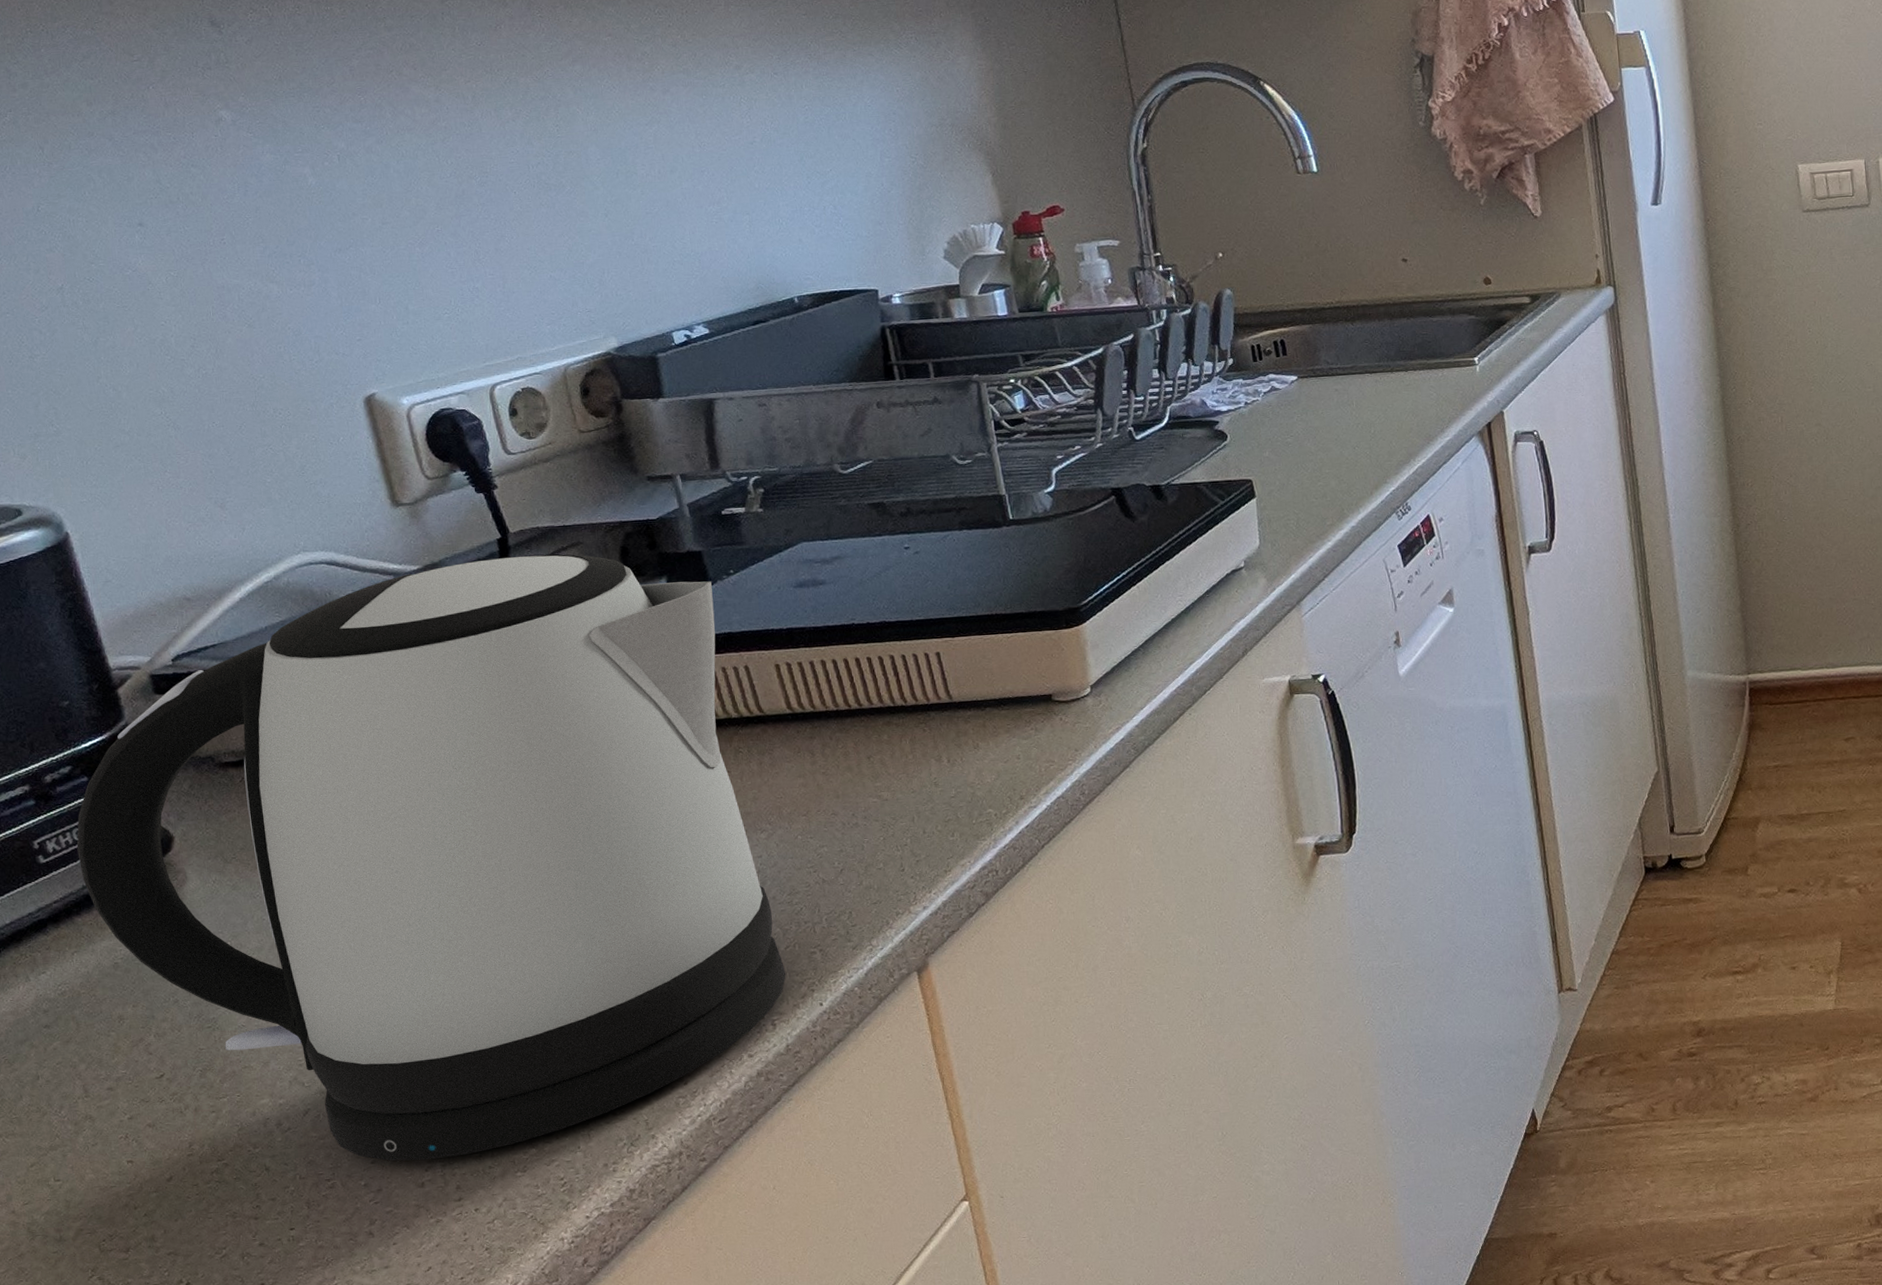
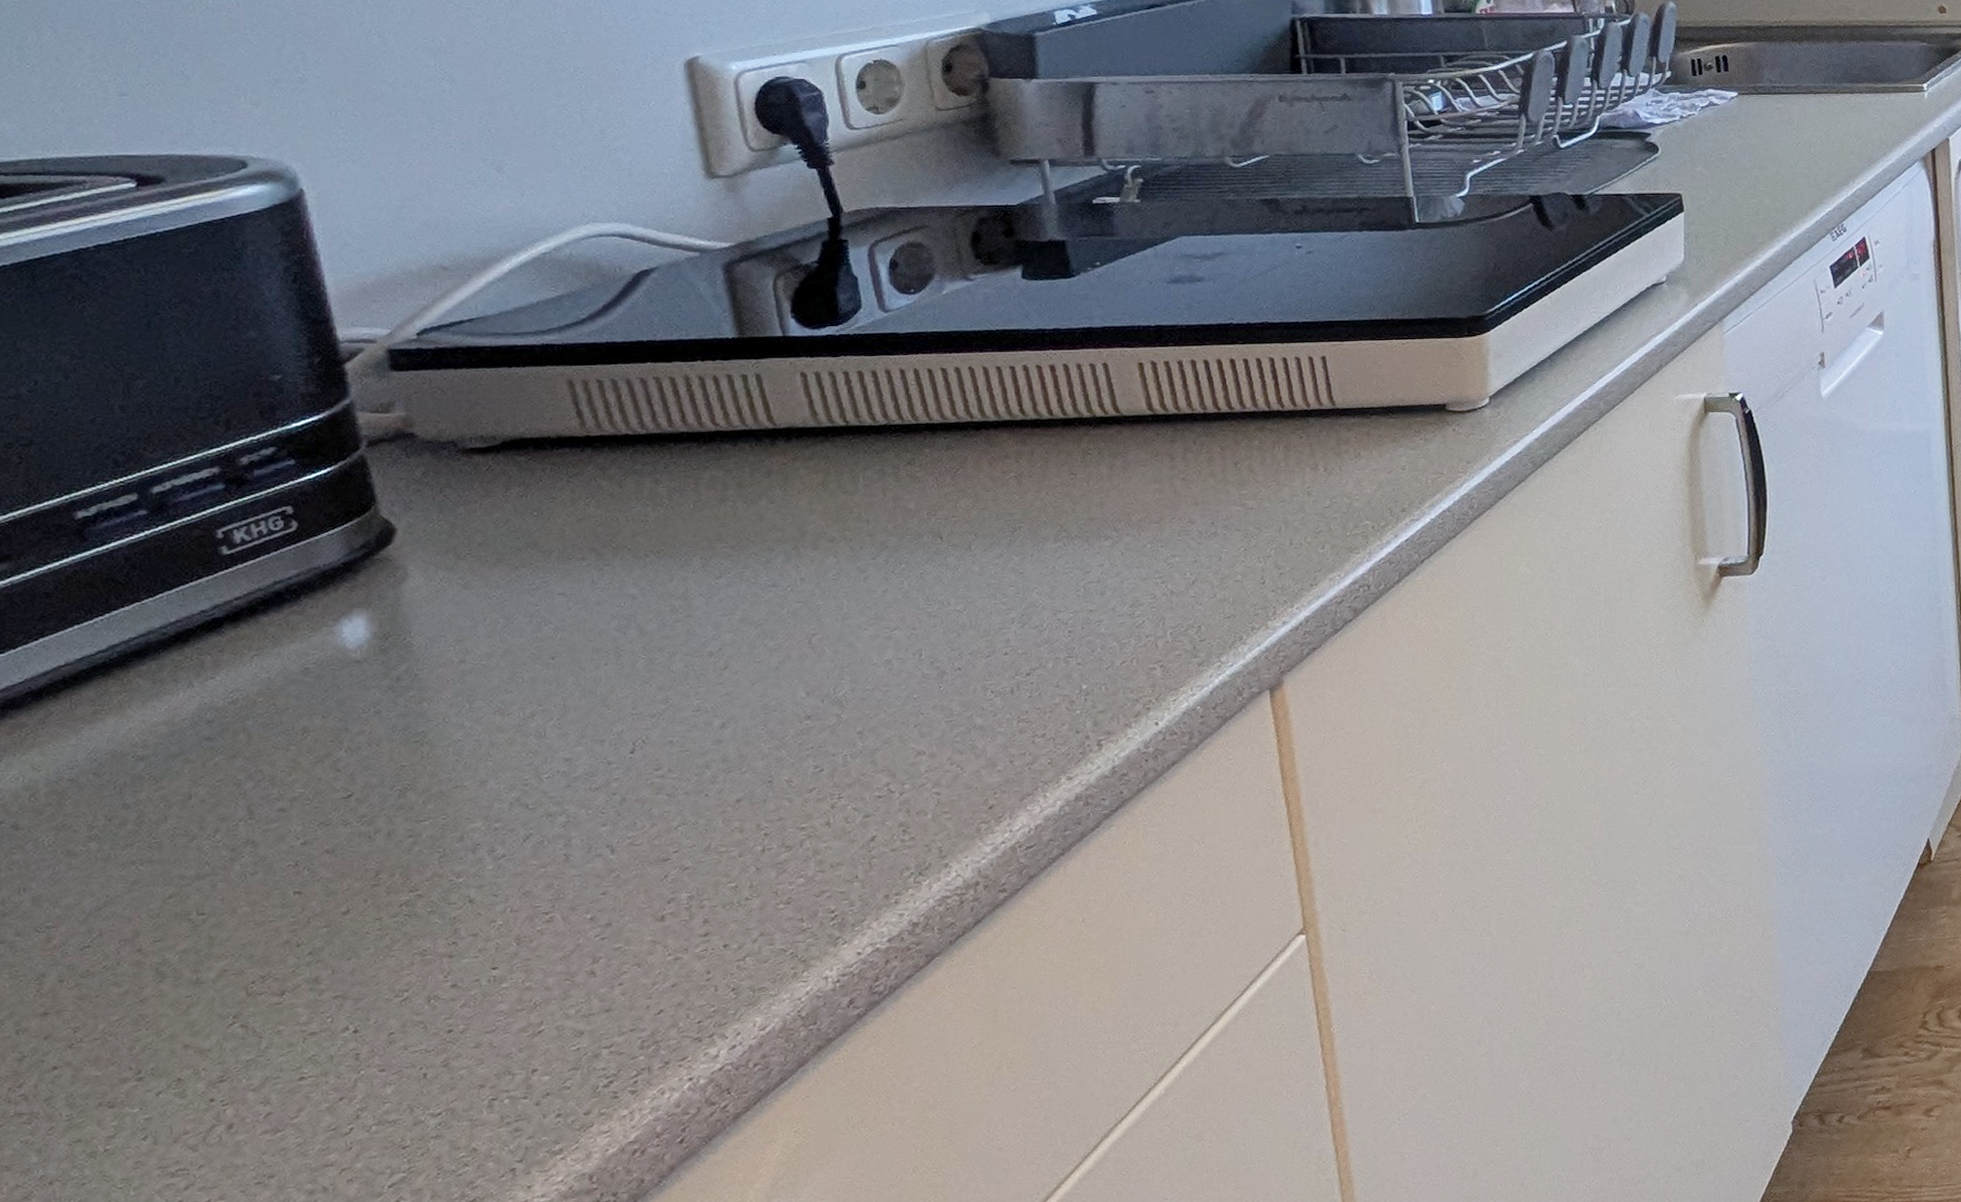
kettle: present [76,554,786,1161] -> none [272,236,1119,892]

